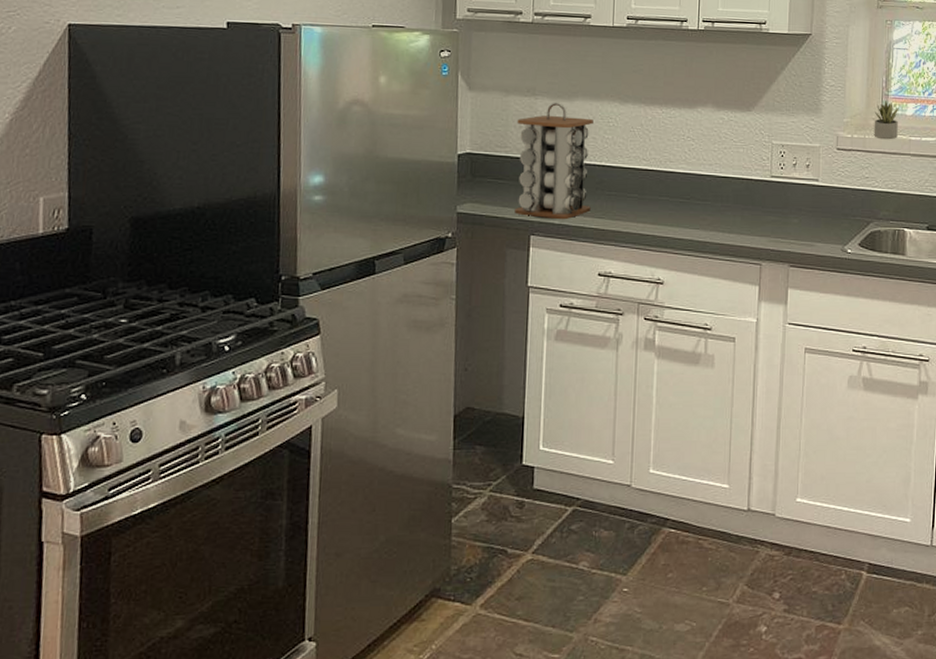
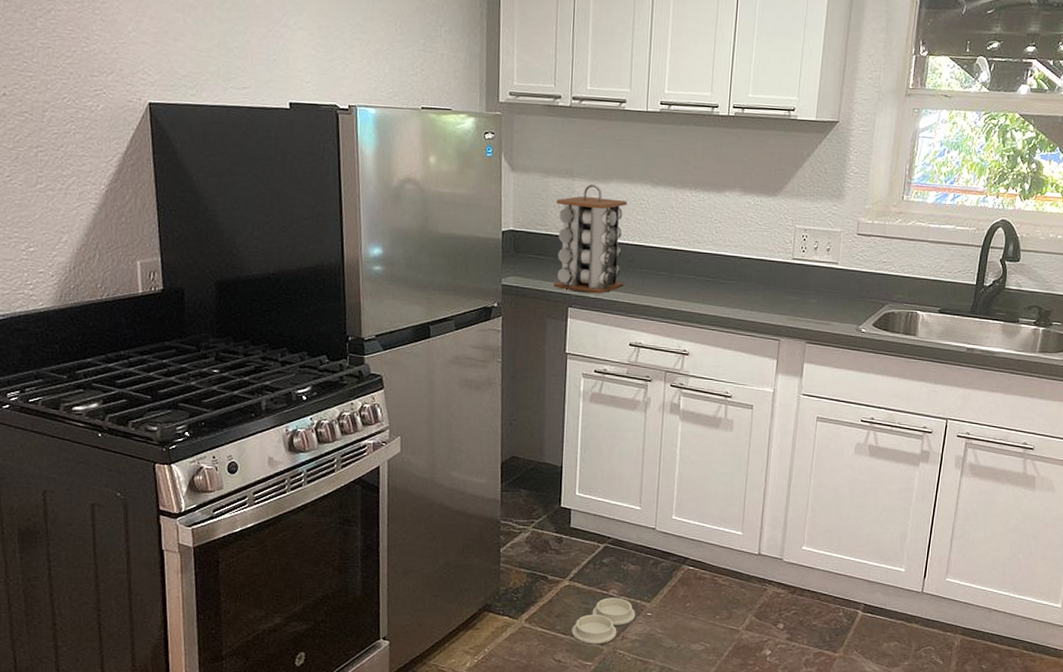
pet bowl: none [535,571,610,632] -> present [571,597,636,645]
succulent plant: present [874,101,899,140] -> none [894,188,921,227]

